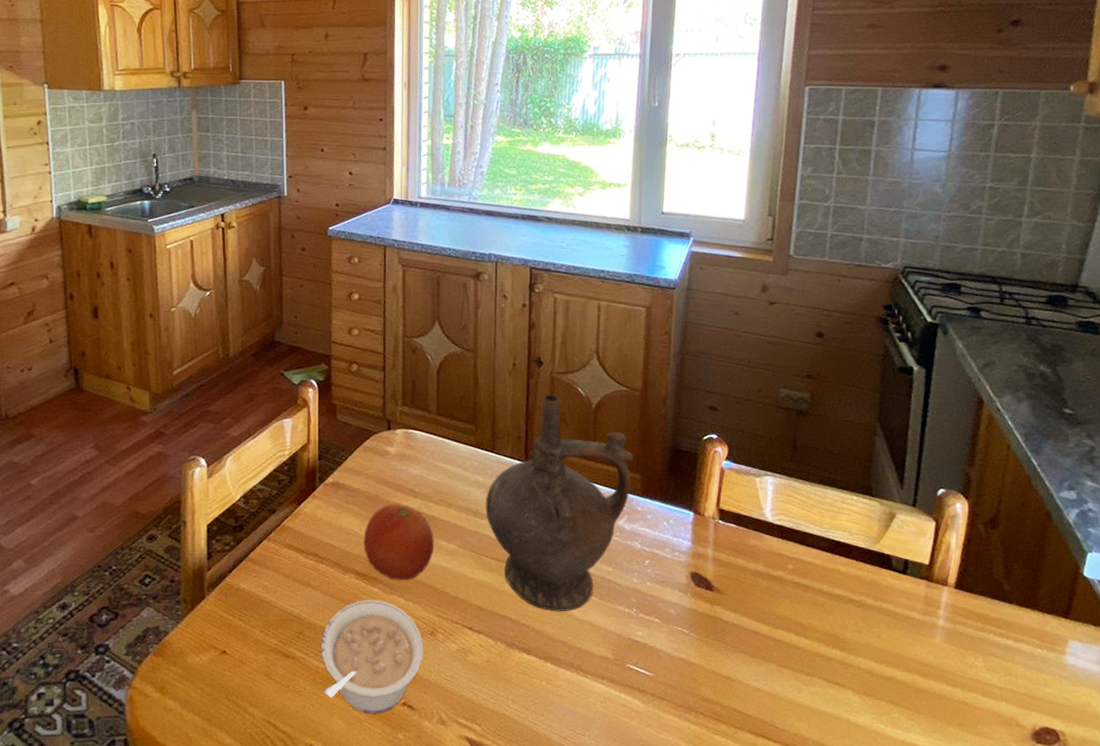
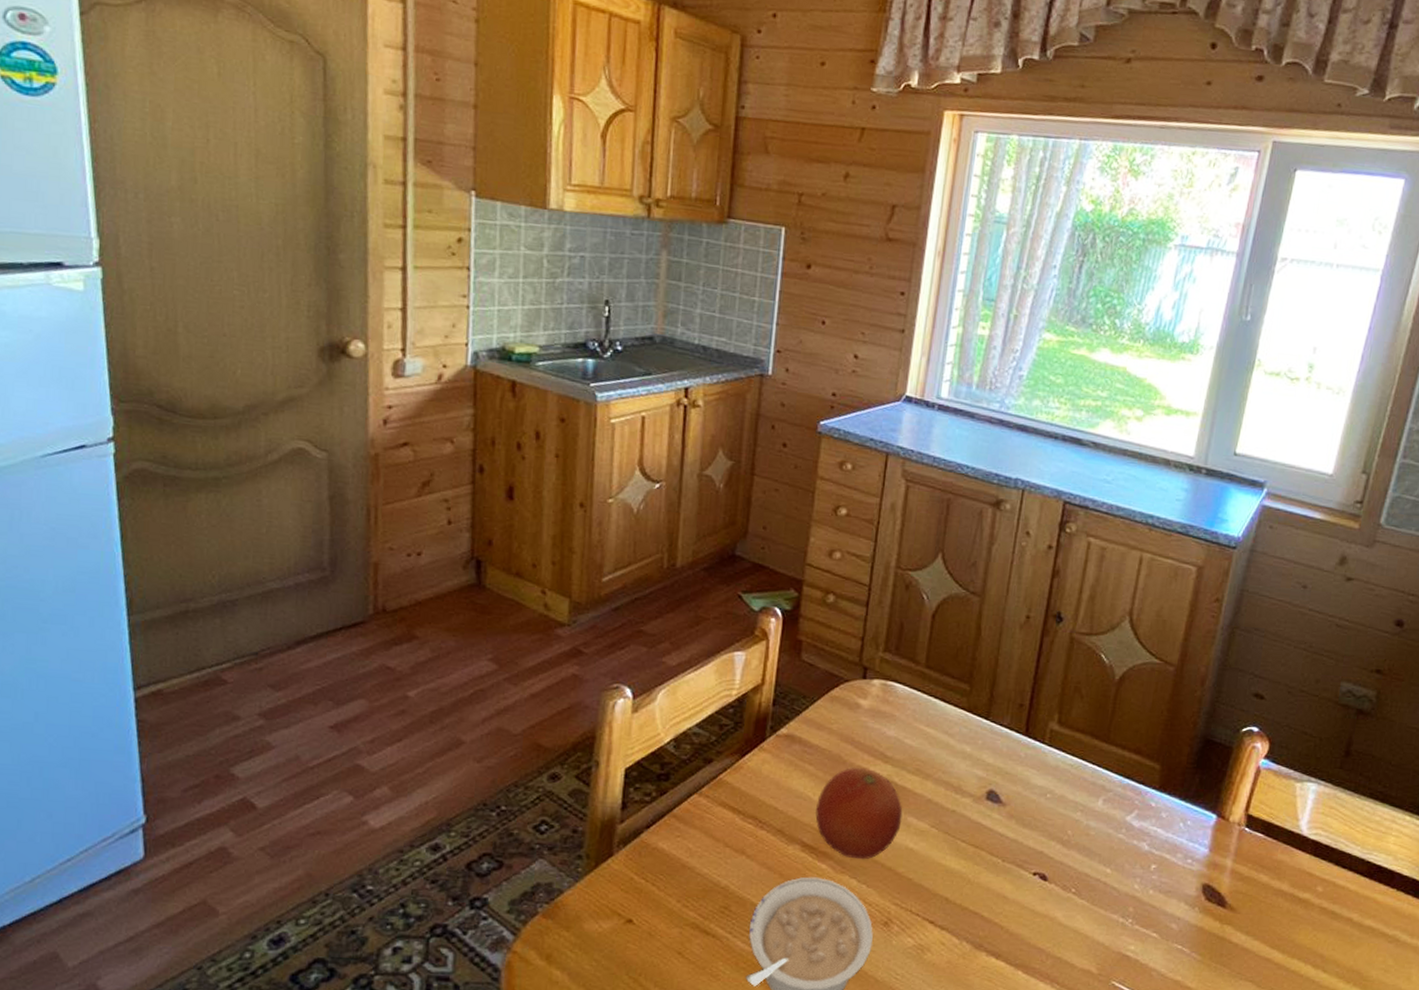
ceremonial vessel: present [485,394,633,611] -> none [968,657,1155,914]

